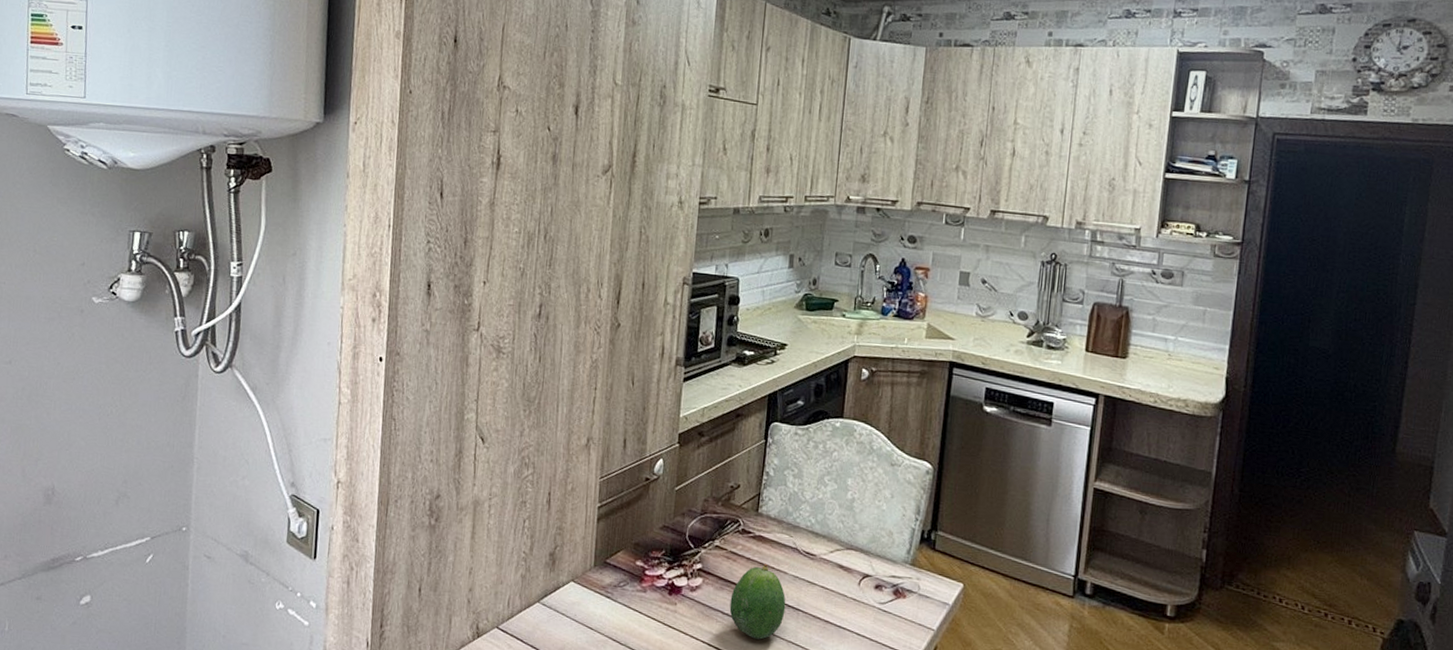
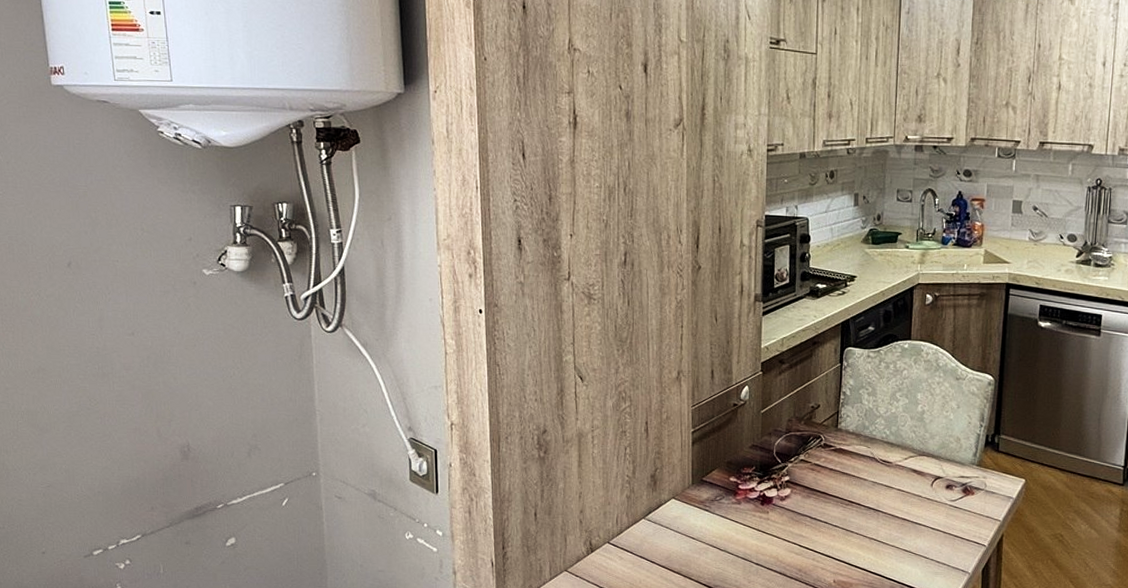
fruit: present [729,563,786,640] -> none [816,472,867,539]

